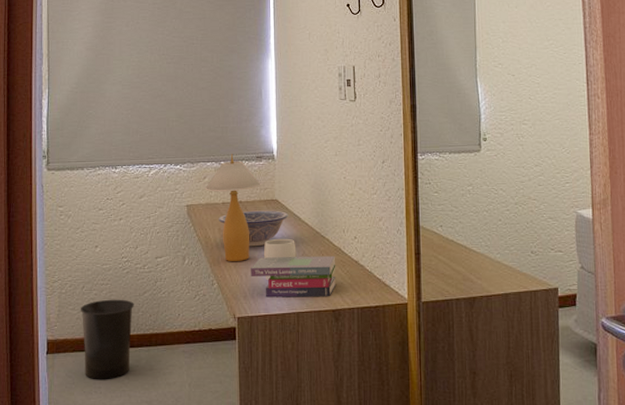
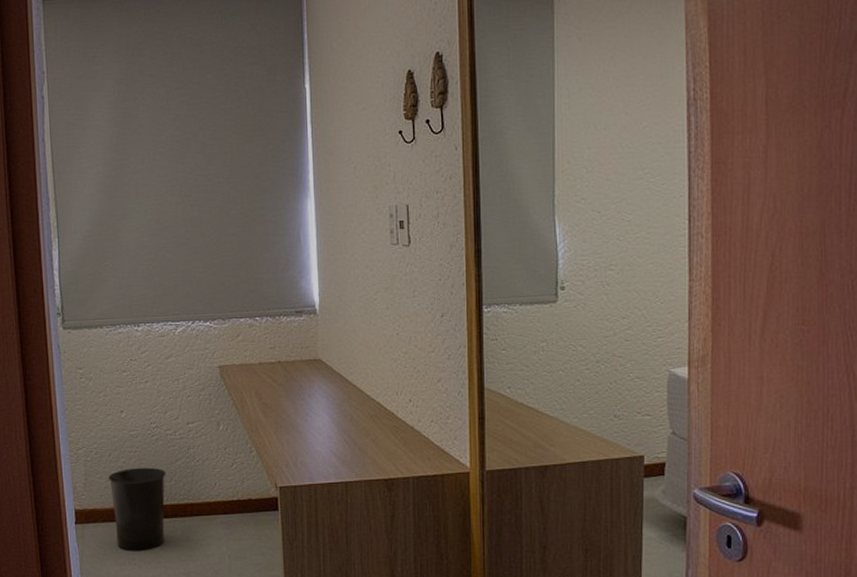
table lamp: present [204,154,262,262] -> none [238,308,303,428]
decorative bowl: present [218,210,289,247] -> none [255,371,334,411]
books: present [251,255,337,298] -> none [293,420,389,466]
mug: present [263,238,297,281] -> none [306,402,344,448]

